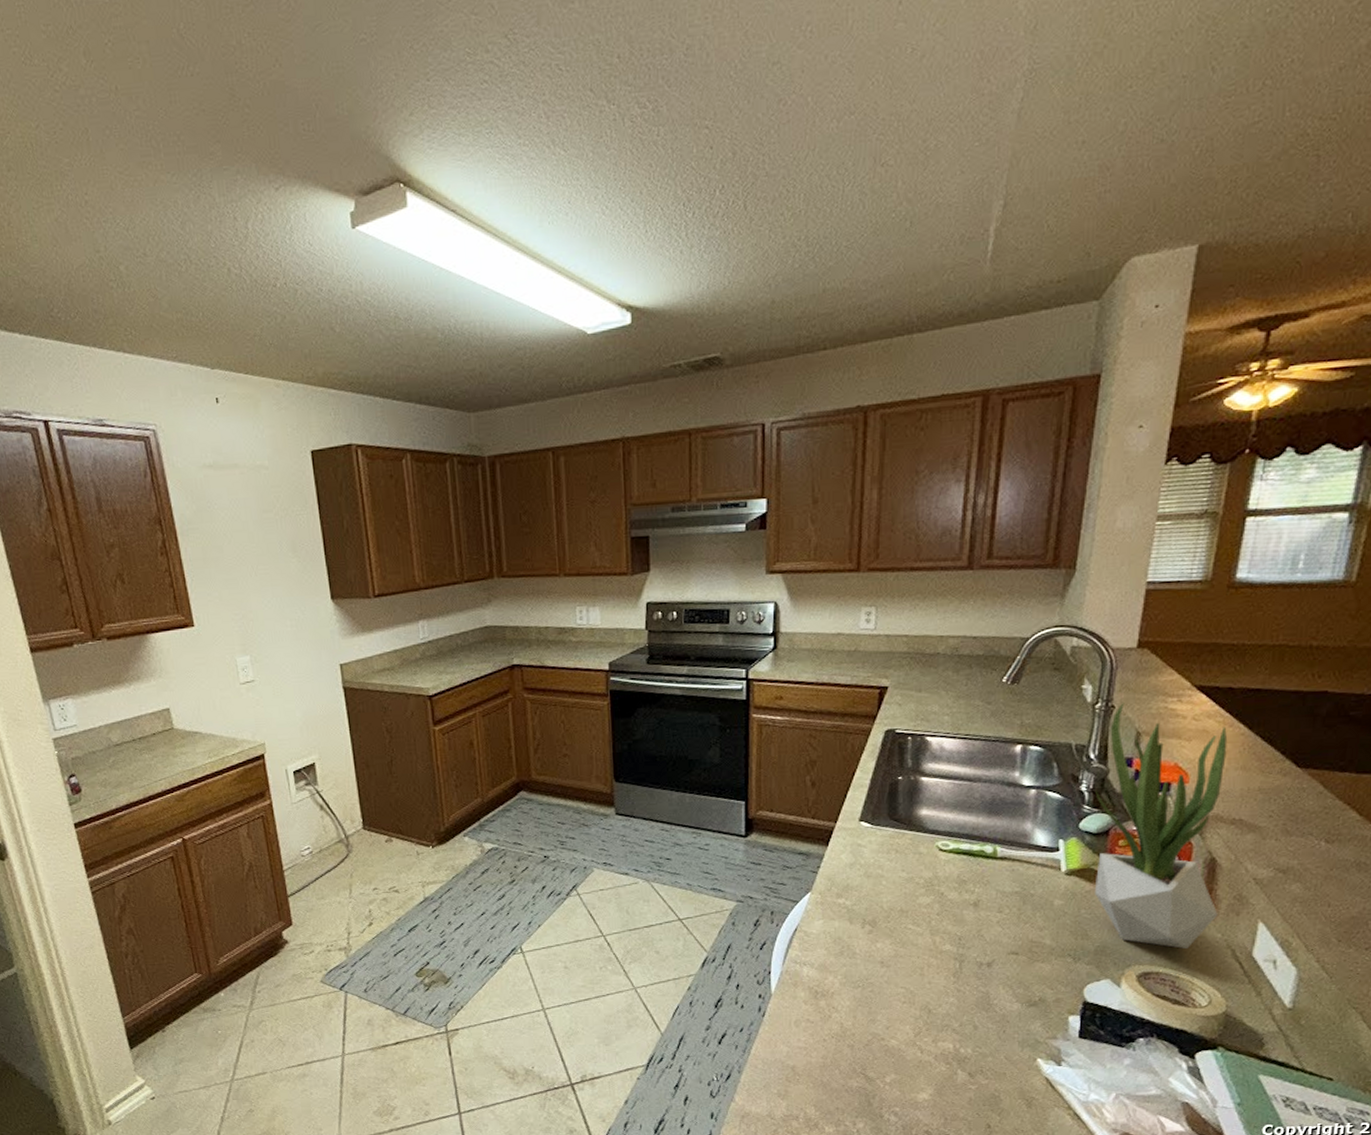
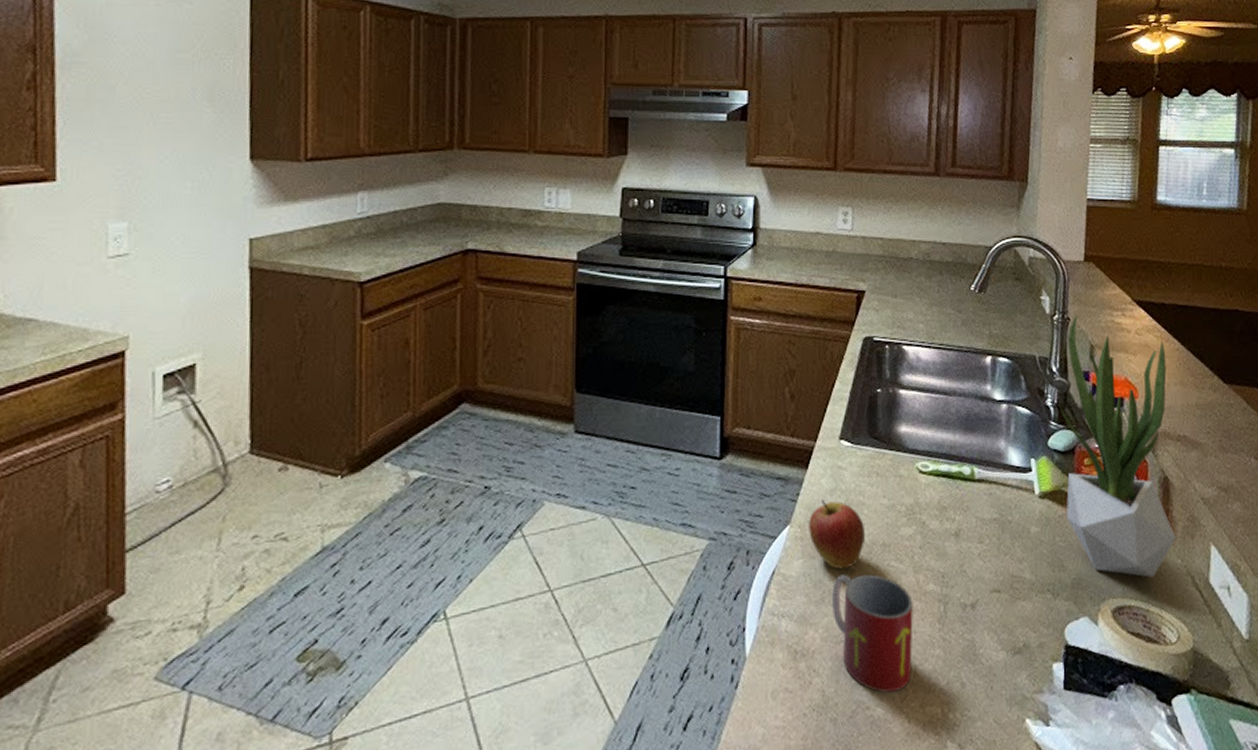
apple: none [829,872,884,930] -> present [809,499,866,570]
mug: none [851,933,929,1028] -> present [832,574,913,693]

